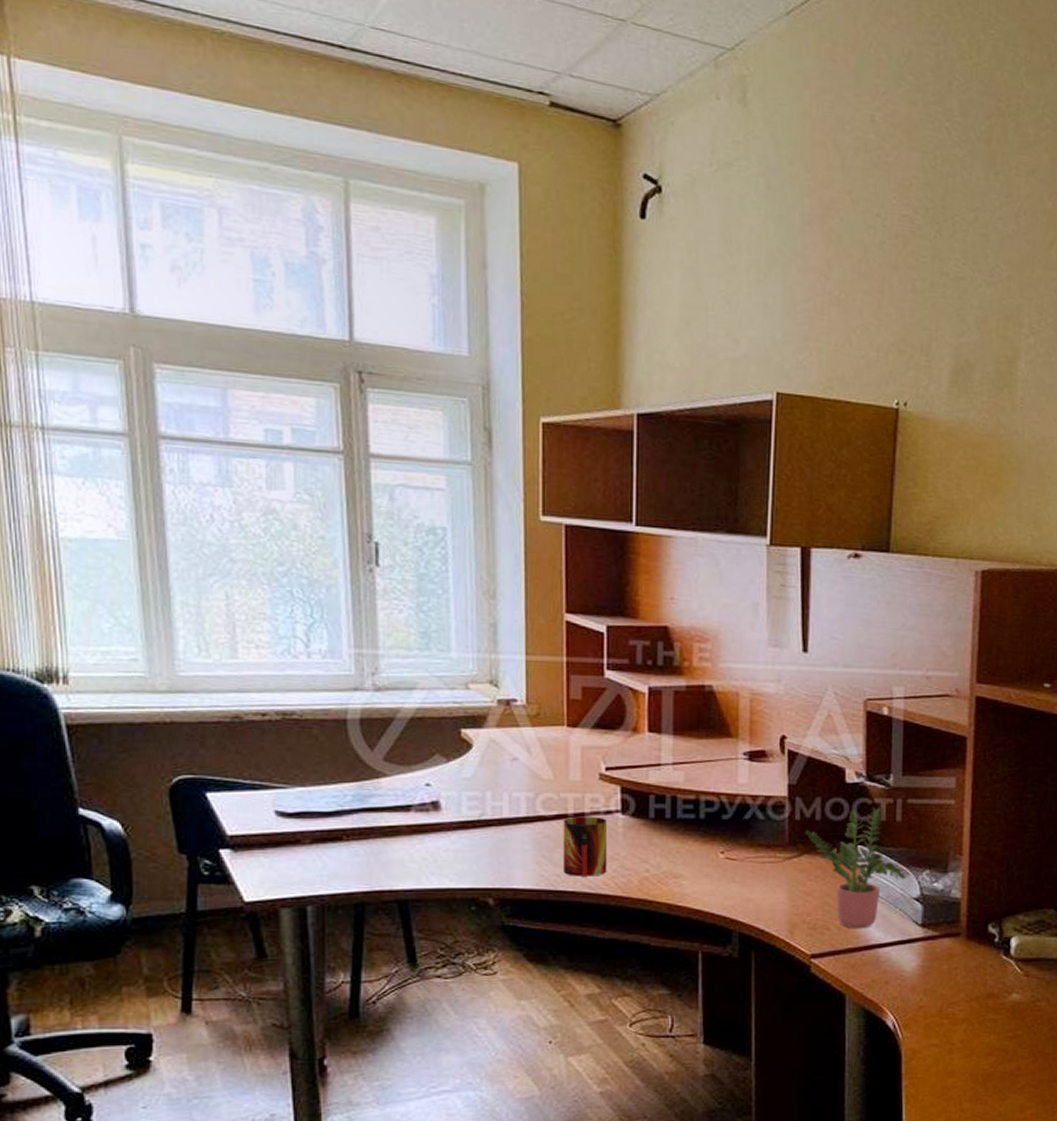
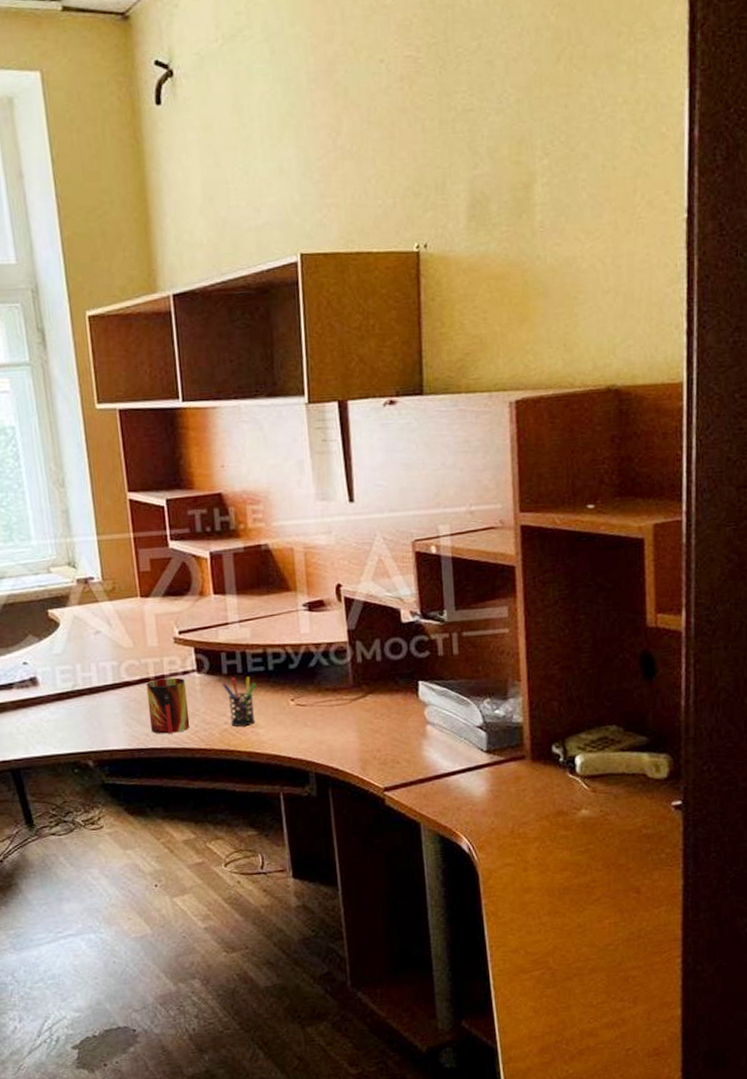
pen holder: none [647,823,685,877] -> present [221,676,256,727]
potted plant: present [805,807,906,929] -> none [367,642,468,761]

